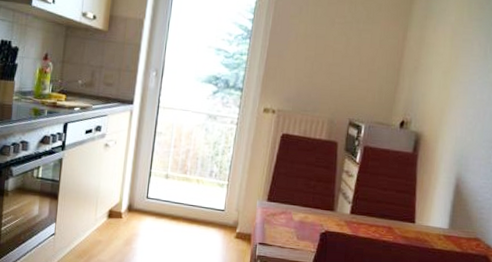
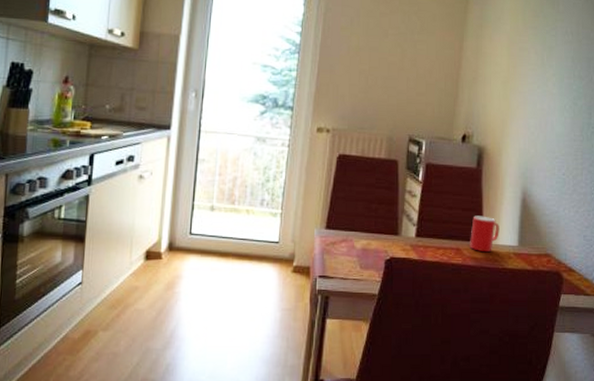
cup: none [401,197,432,233] -> present [470,215,500,253]

